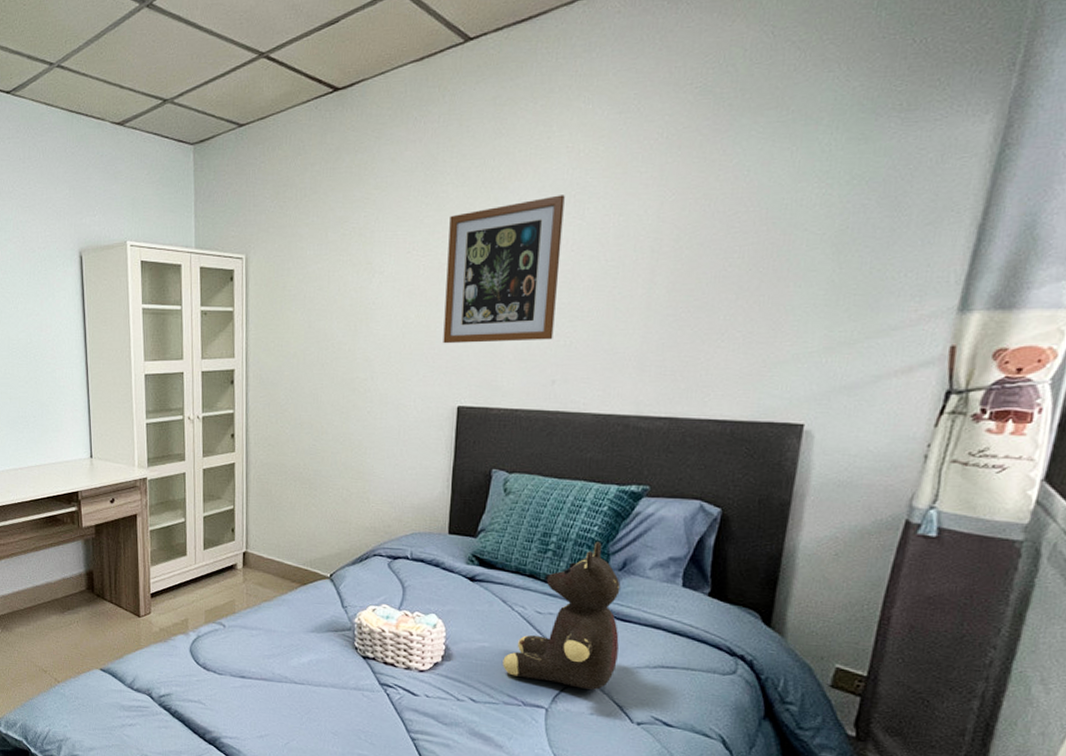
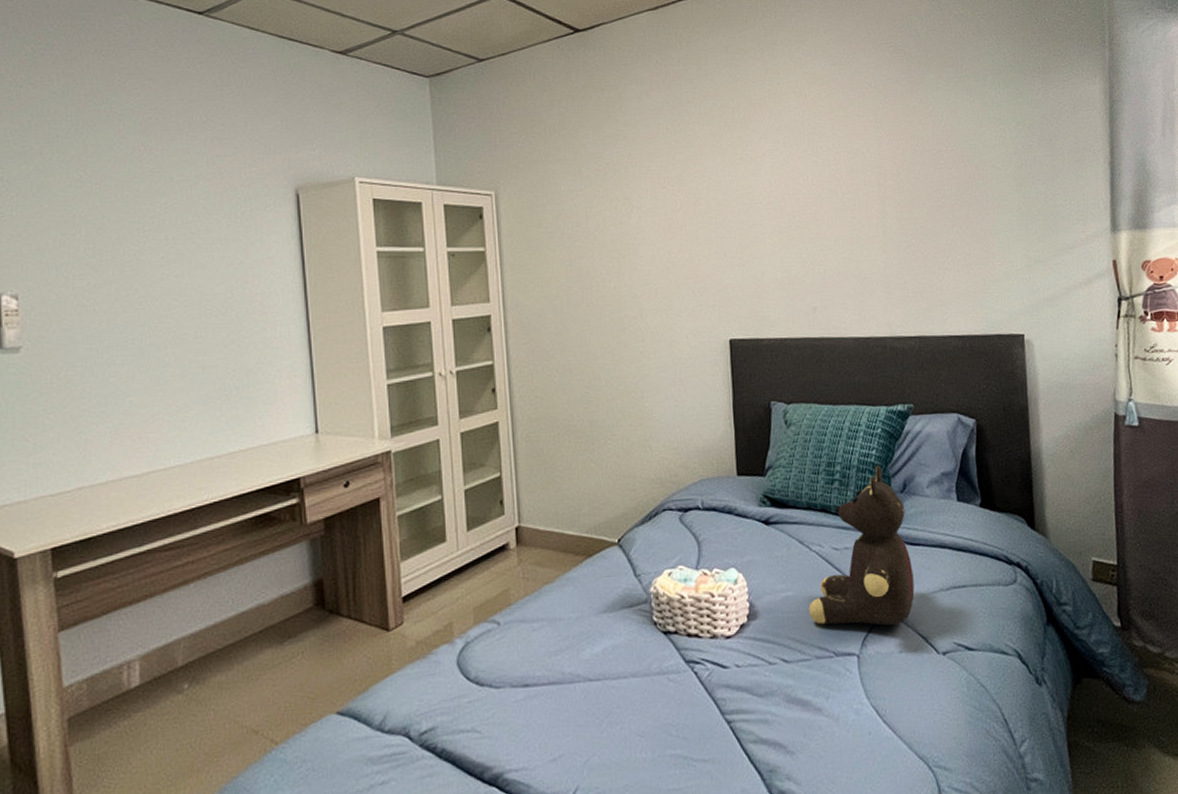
wall art: present [443,195,565,344] -> none [699,134,808,277]

